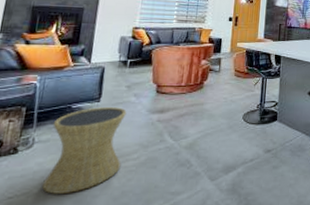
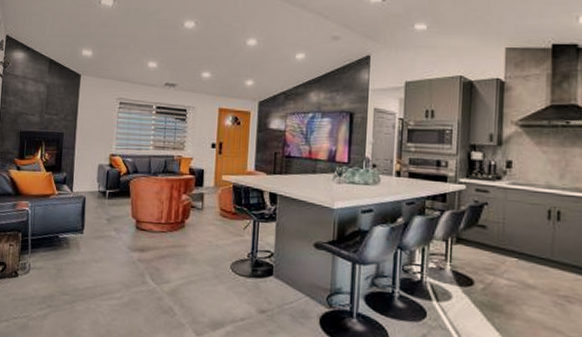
side table: present [42,107,127,195] -> none [39,239,108,323]

